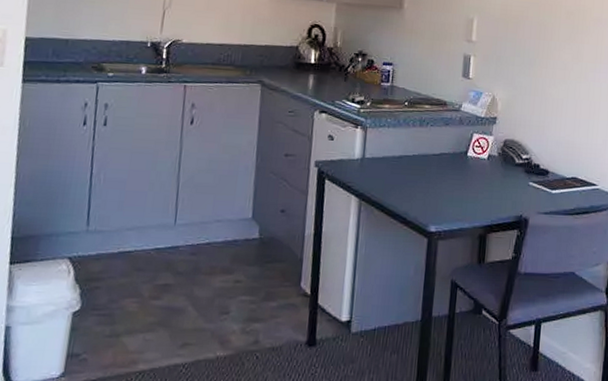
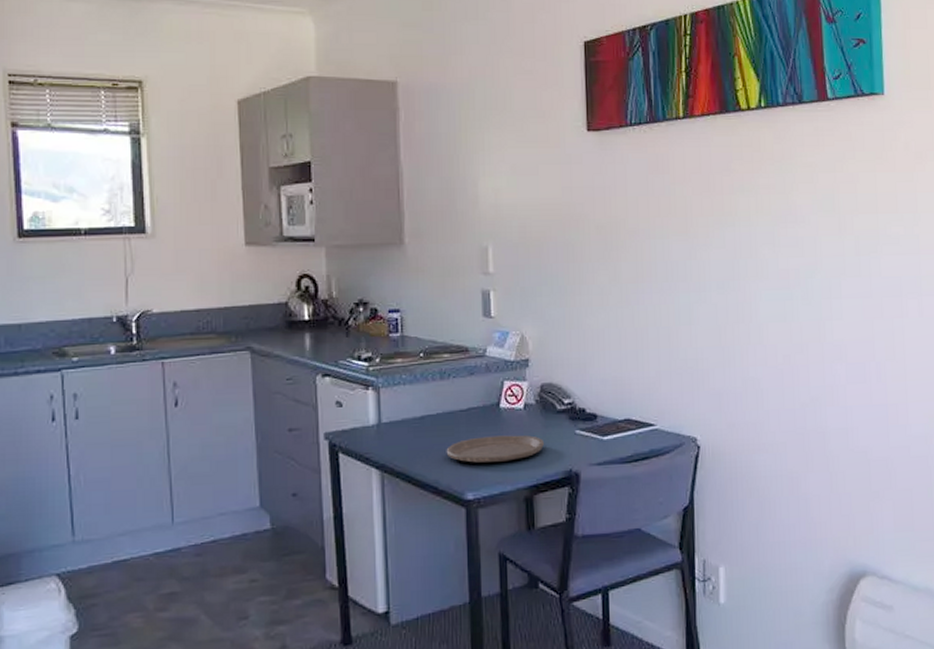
plate: none [417,179,502,202] -> present [446,435,545,463]

